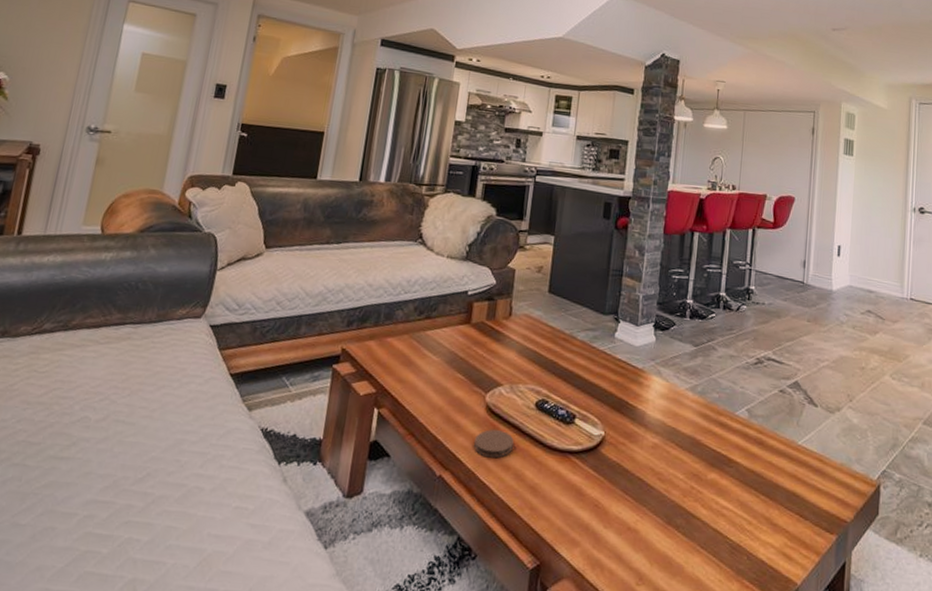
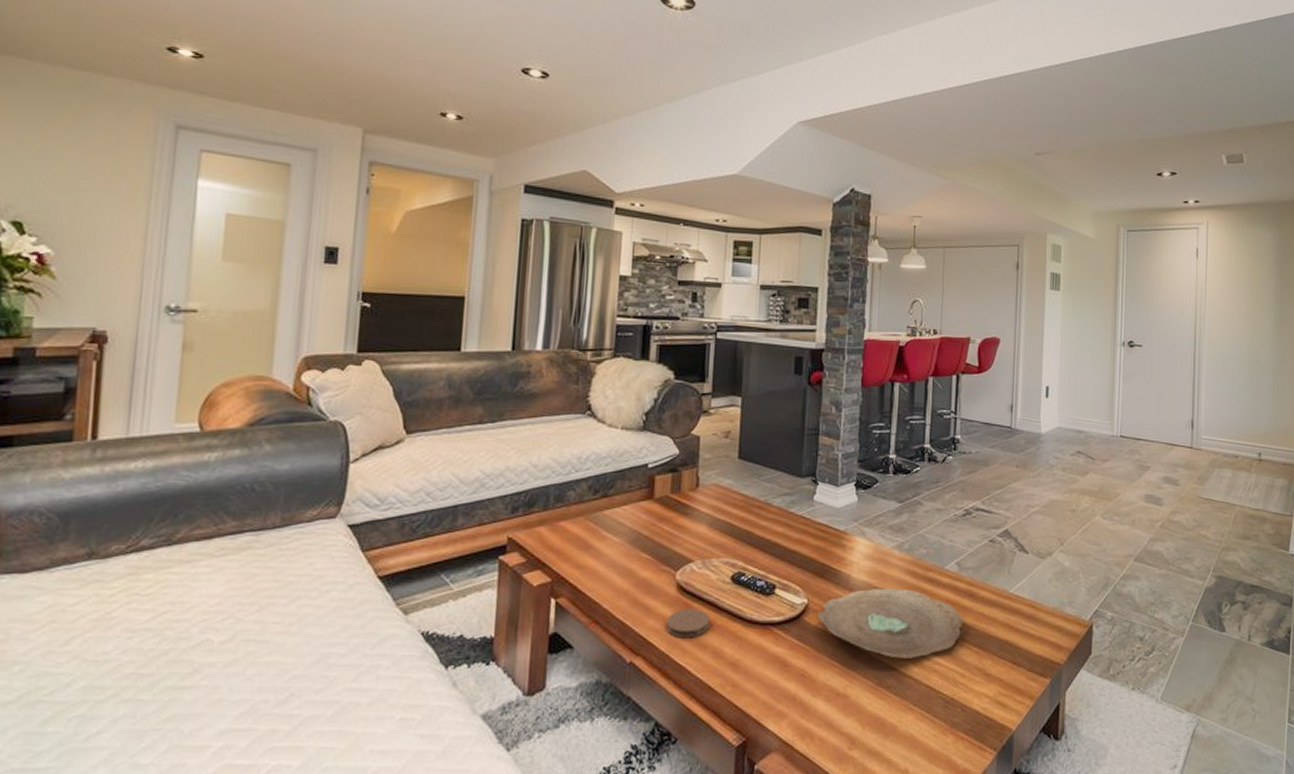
decorative bowl: none [613,427,753,500] -> present [818,588,964,659]

